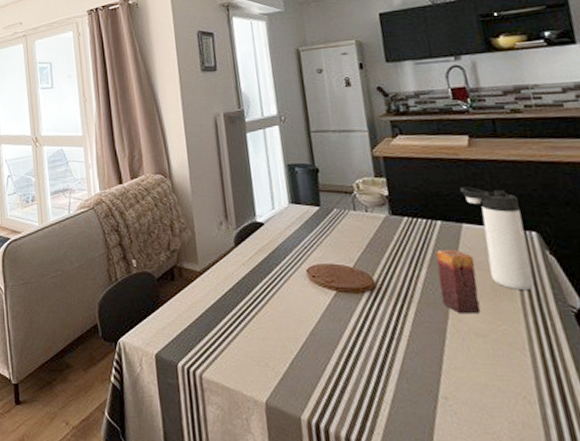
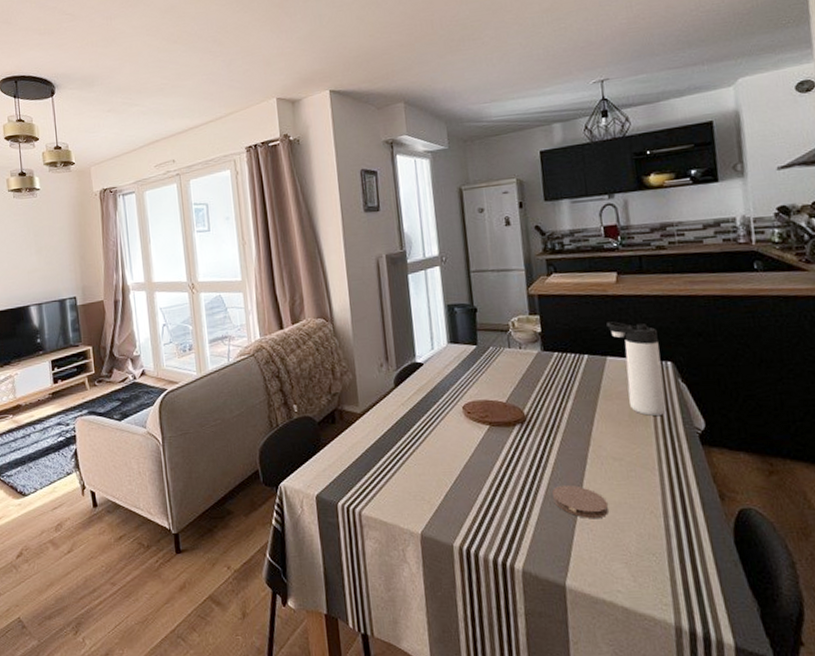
coaster: none [408,360,474,401] -> present [552,484,608,519]
candle: present [436,250,481,314] -> none [582,381,619,441]

